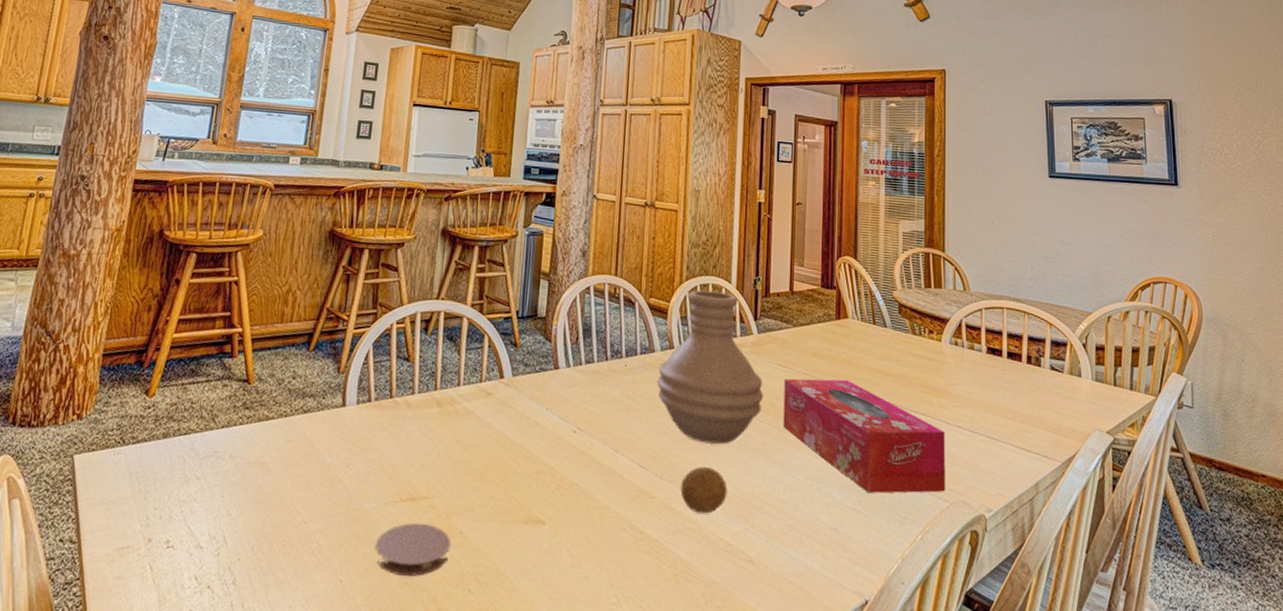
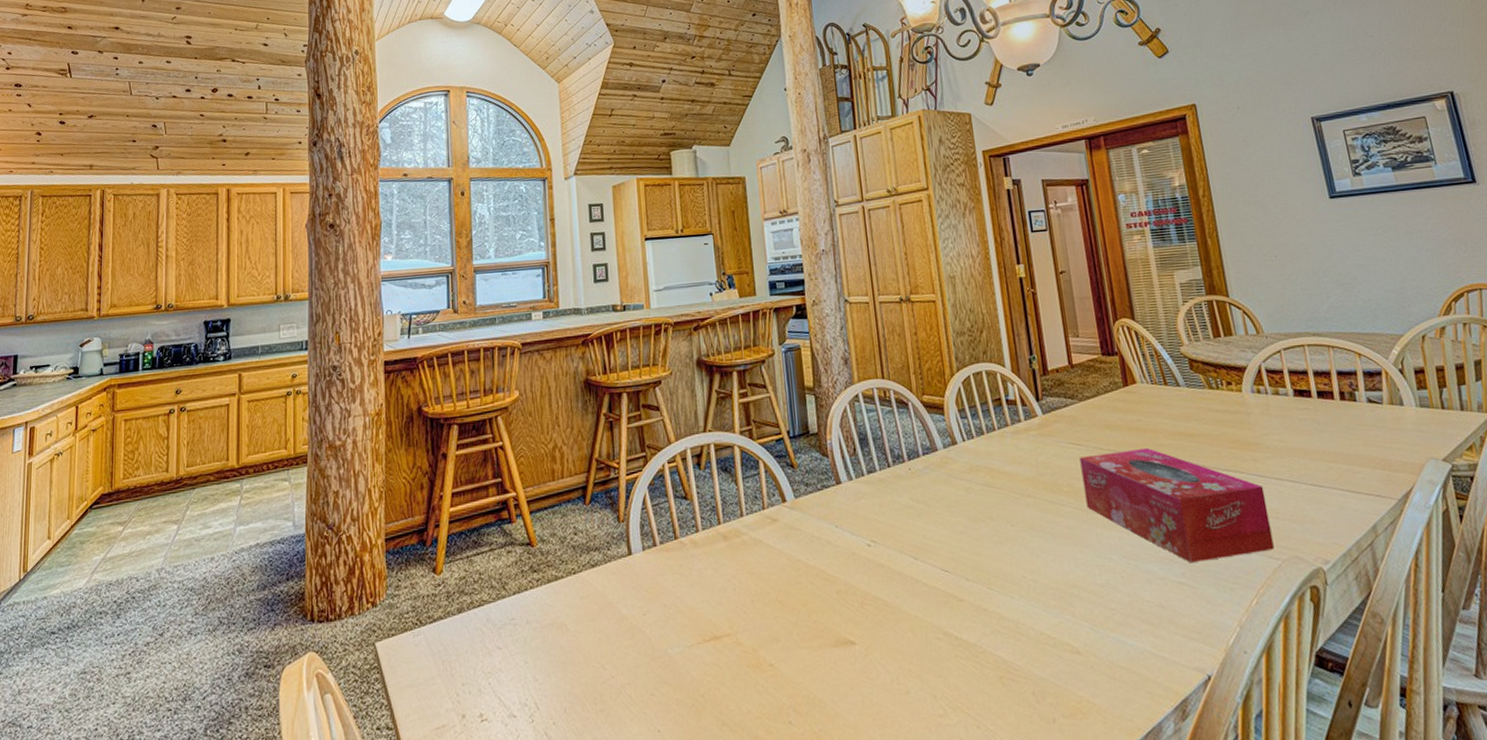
coaster: present [375,523,451,576] -> none [686,661,763,717]
vase: present [657,290,764,444] -> none [944,377,1061,537]
fruit: present [680,467,728,514] -> none [989,561,1040,610]

